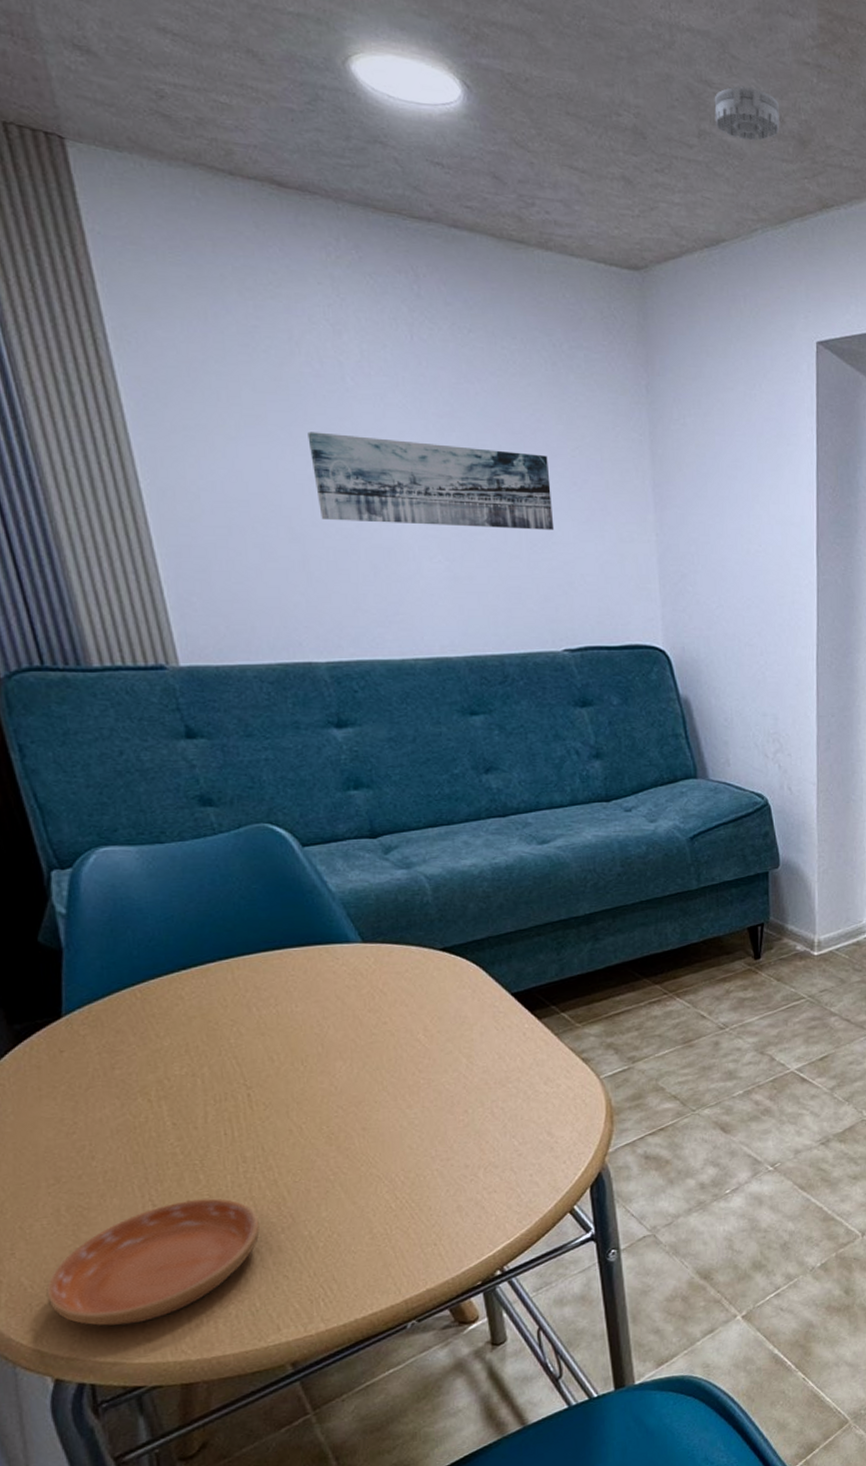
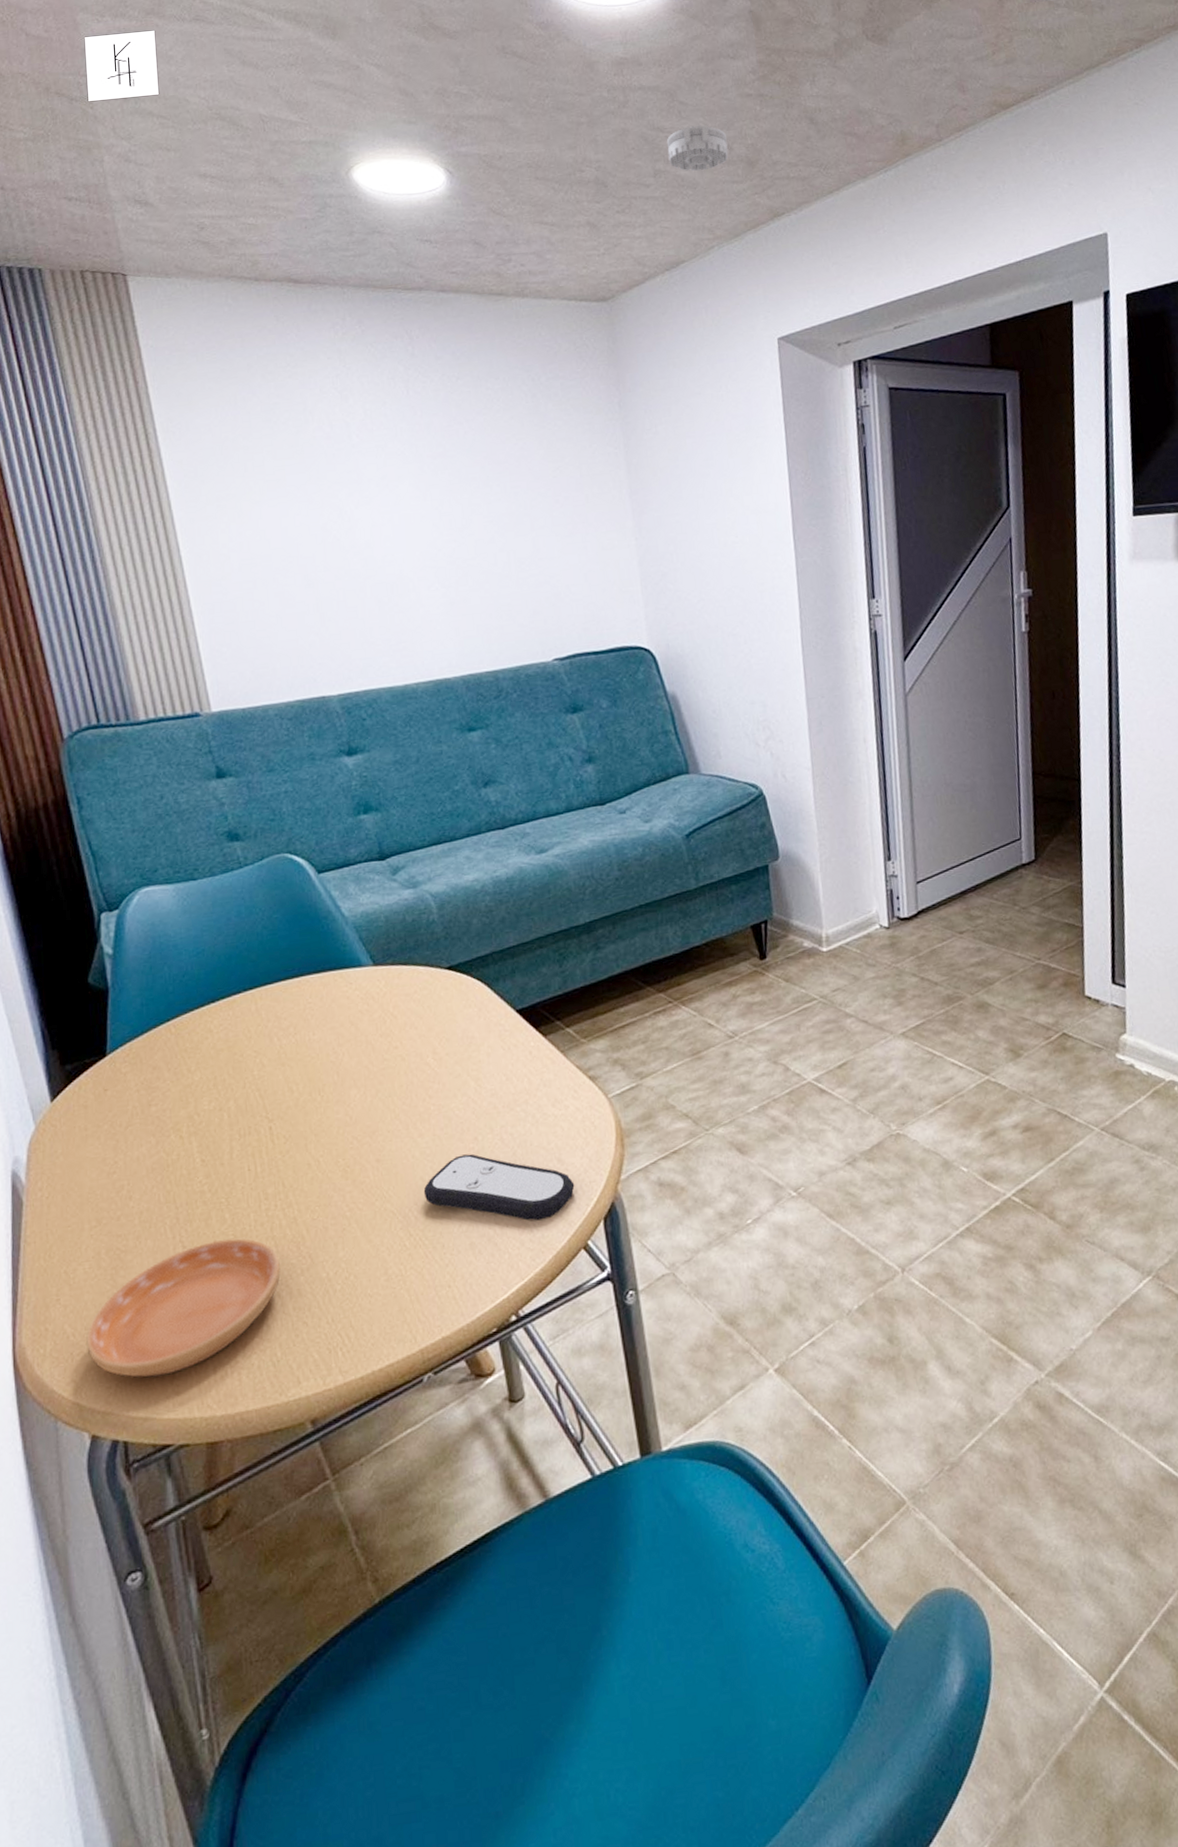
wall art: present [307,432,555,530] -> none [320,479,540,564]
remote control: none [411,1125,564,1188] -> present [423,1153,575,1221]

